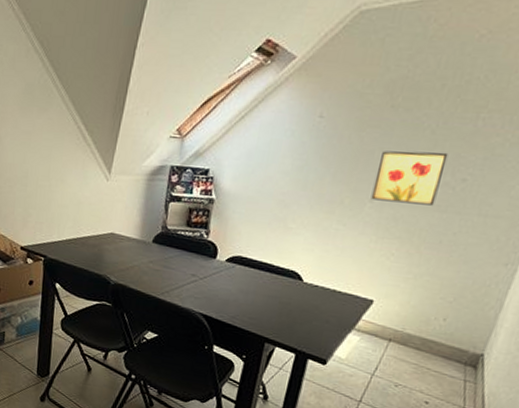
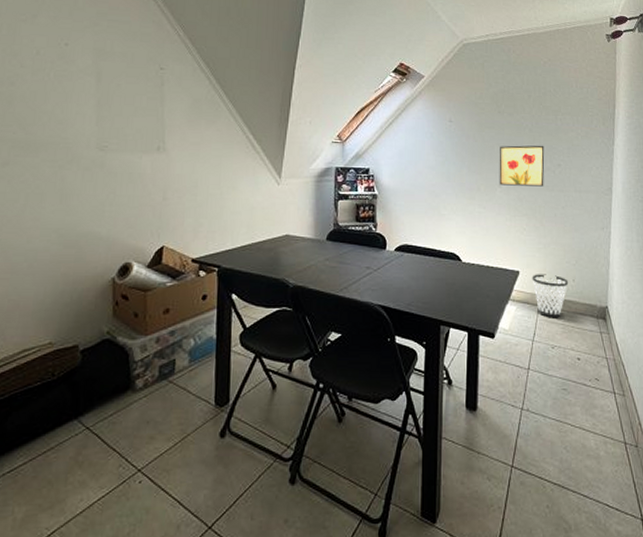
wastebasket: none [387,306,438,357] -> present [532,274,569,318]

